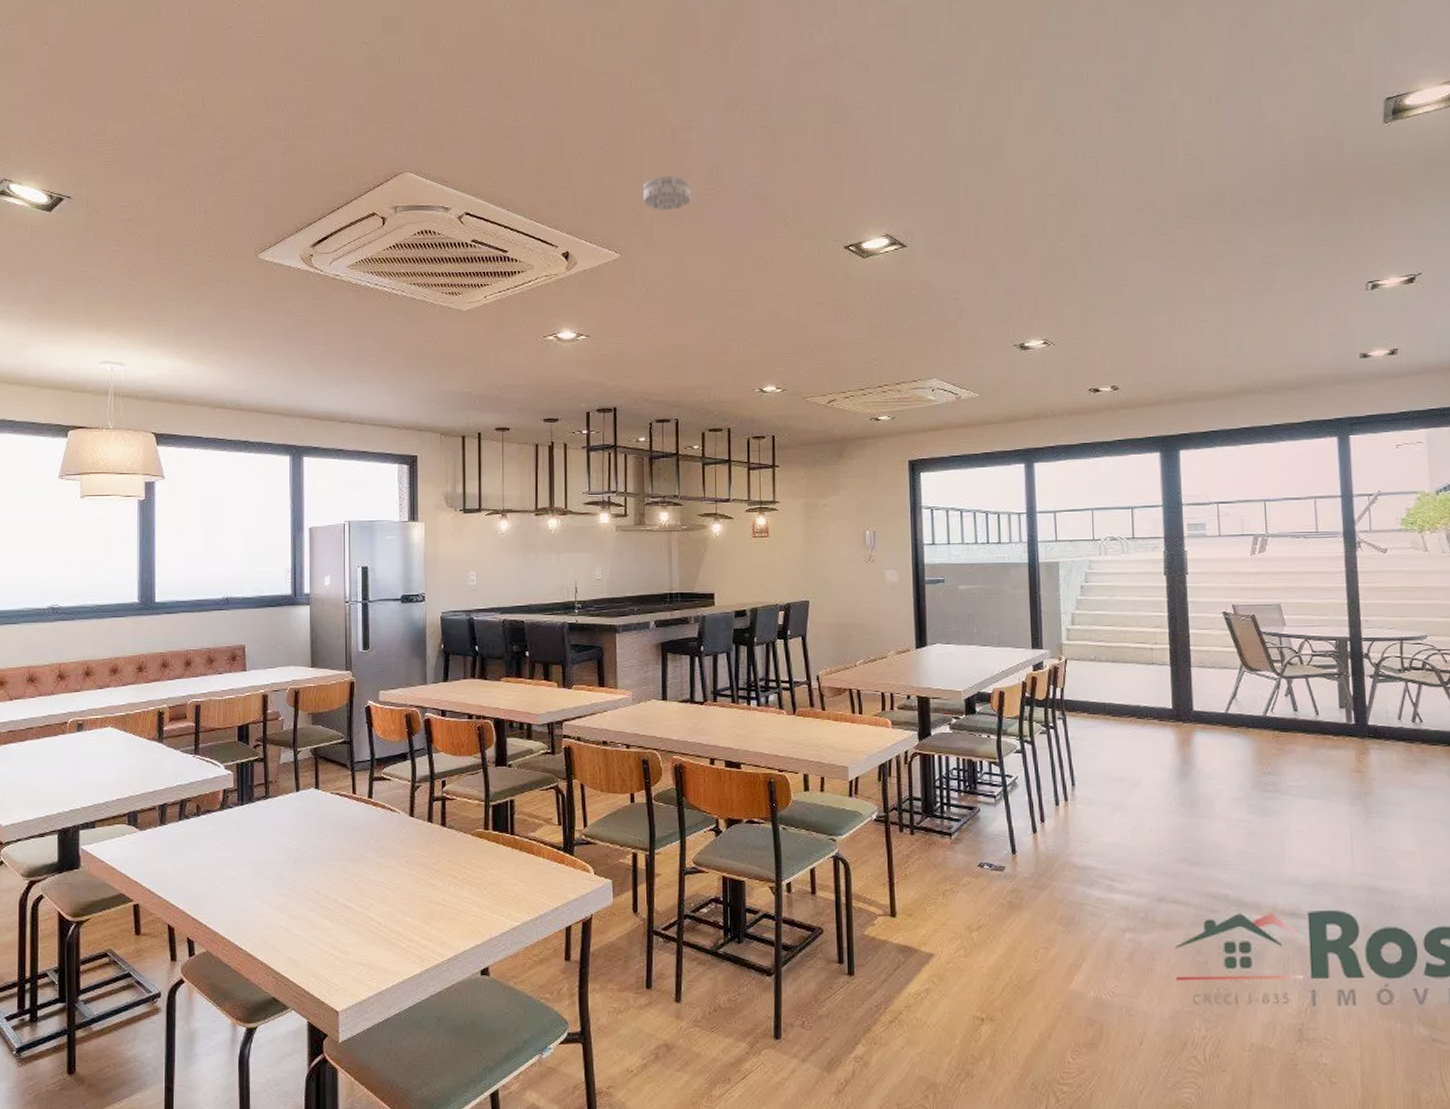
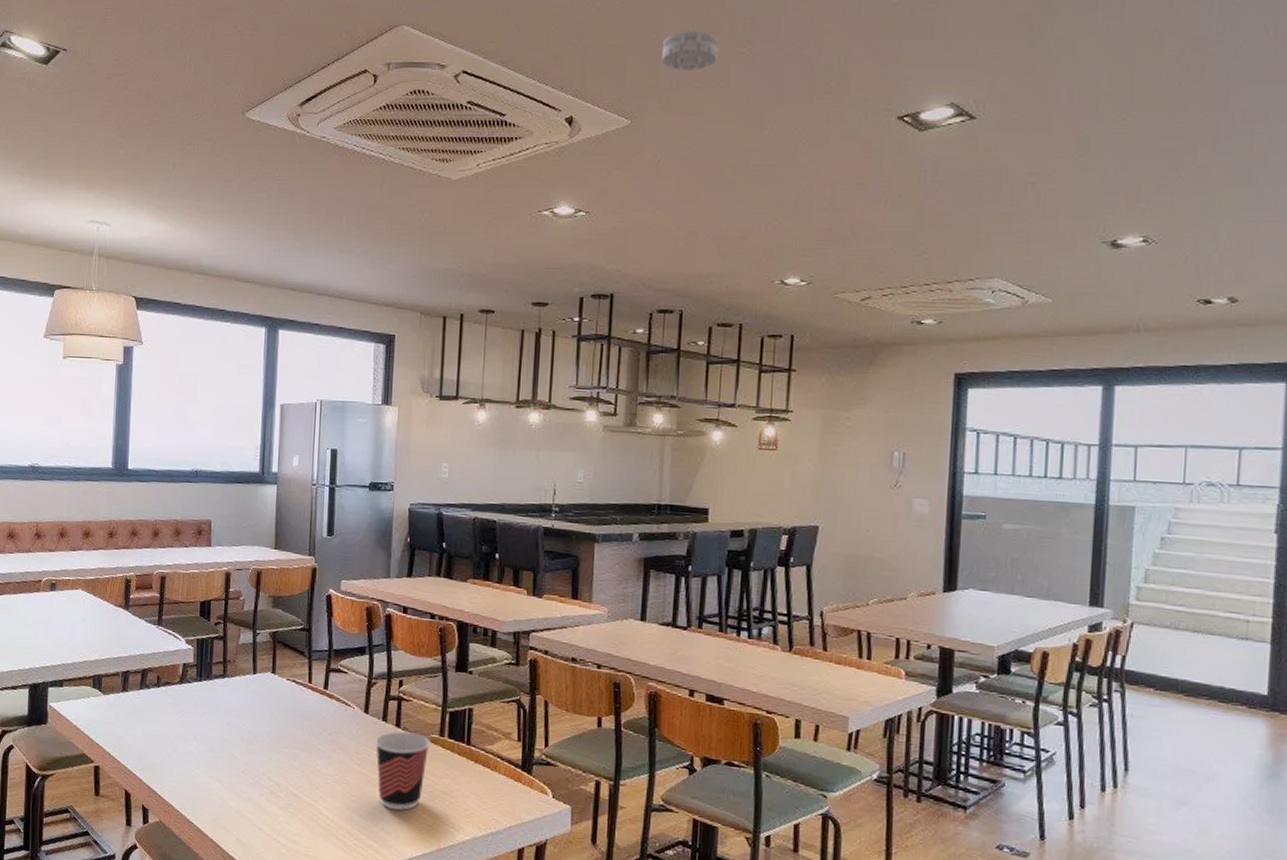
cup: none [422,830,476,907] -> present [375,731,430,811]

